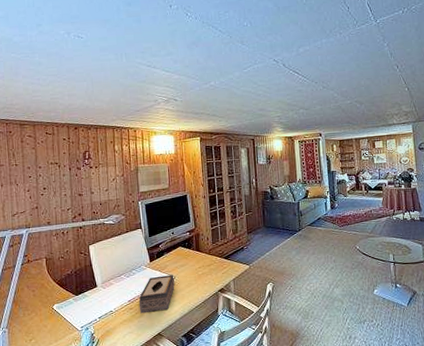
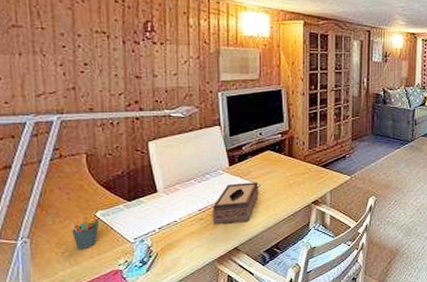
pen holder: none [35,309,56,338] -> present [70,217,100,250]

